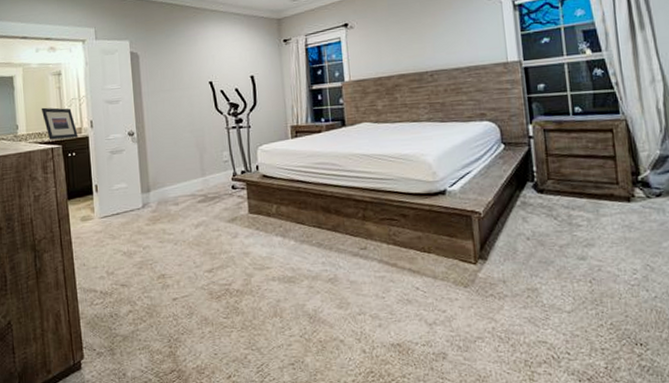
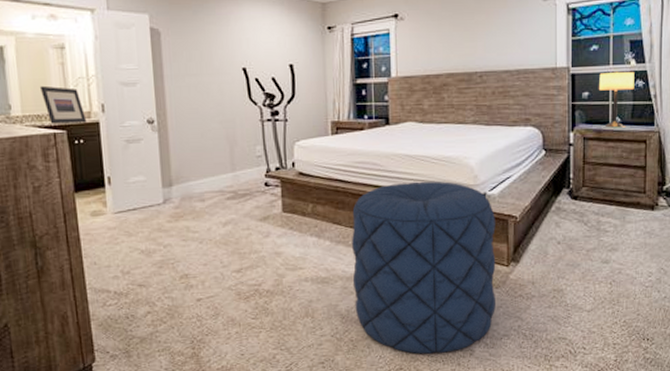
pouf: none [314,179,466,357] -> present [352,181,496,354]
table lamp: none [553,60,593,119] -> present [599,71,634,128]

